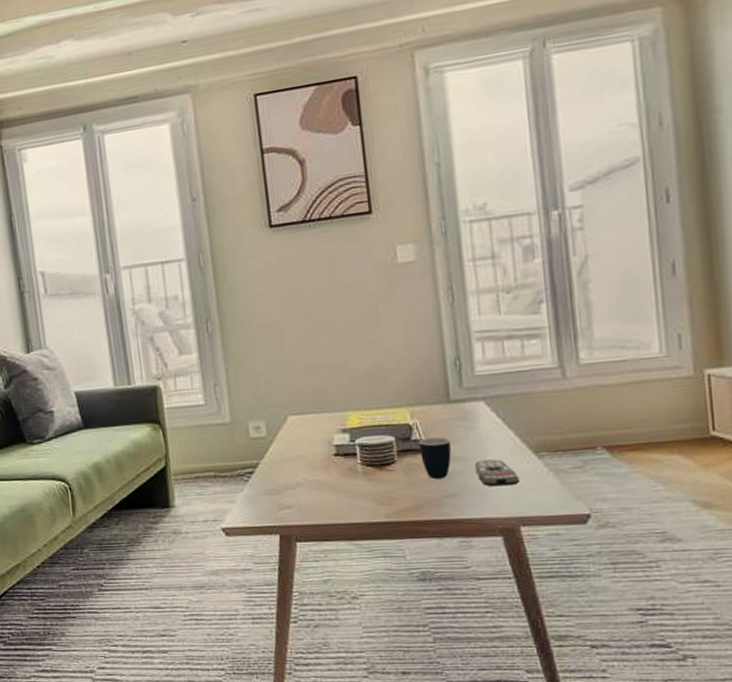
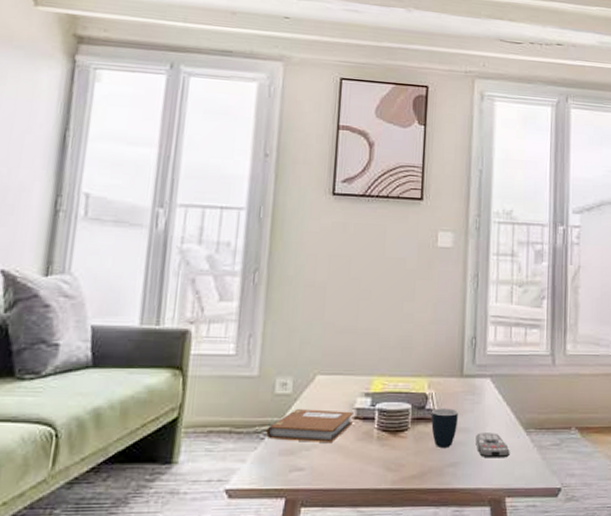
notebook: none [249,448,334,481] -> present [266,409,353,442]

